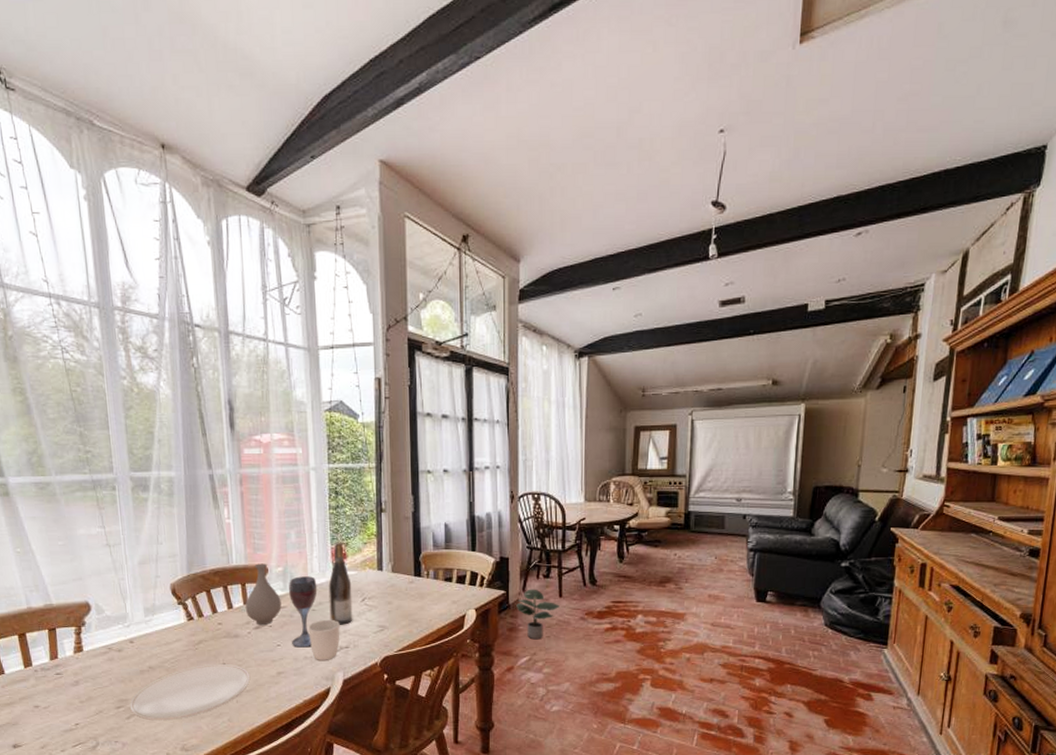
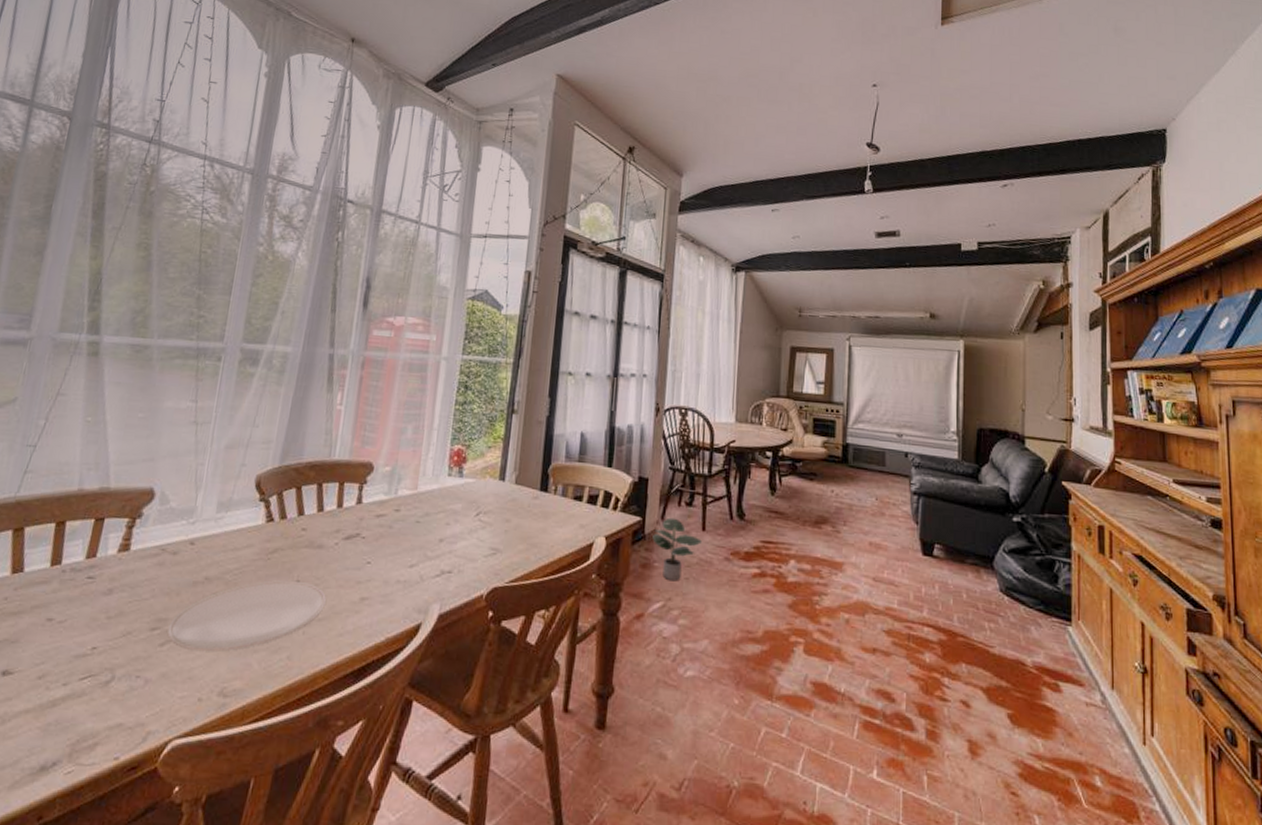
vase: present [245,563,282,624] -> none [337,460,382,535]
cup: present [289,576,317,648] -> none [385,479,427,568]
cup: present [308,619,340,660] -> none [406,534,446,587]
wine bottle: present [328,542,353,625] -> none [435,442,467,543]

